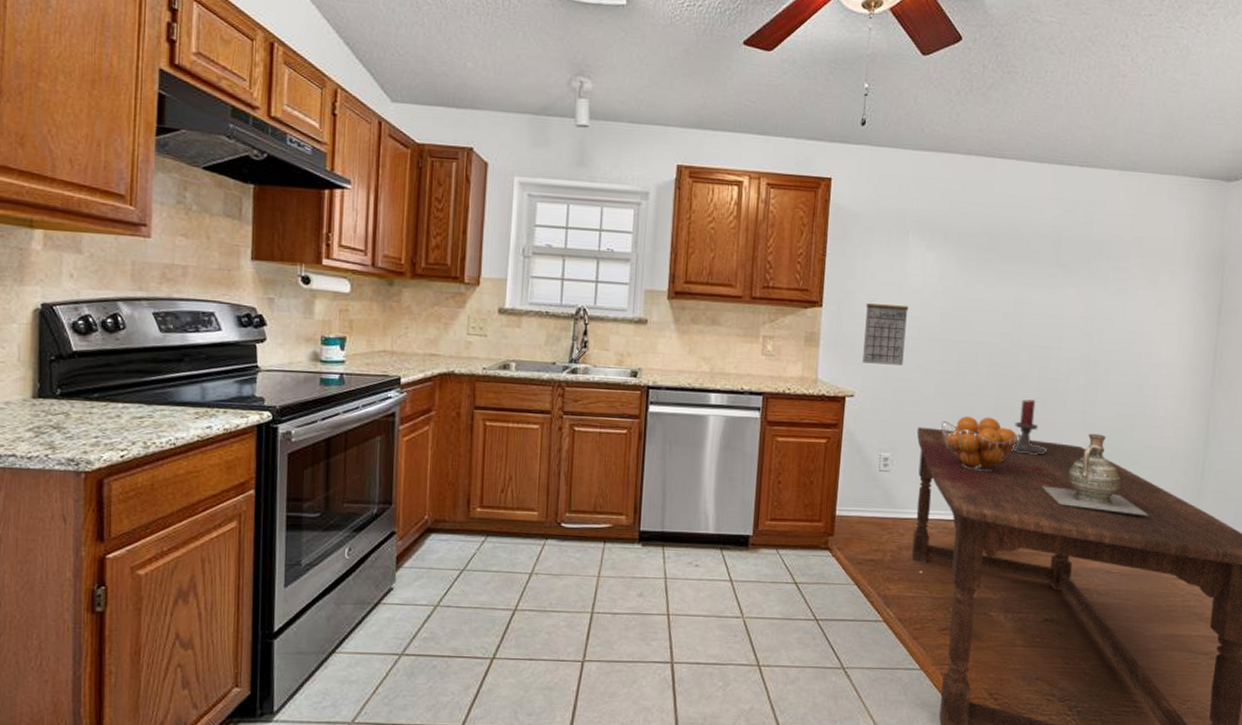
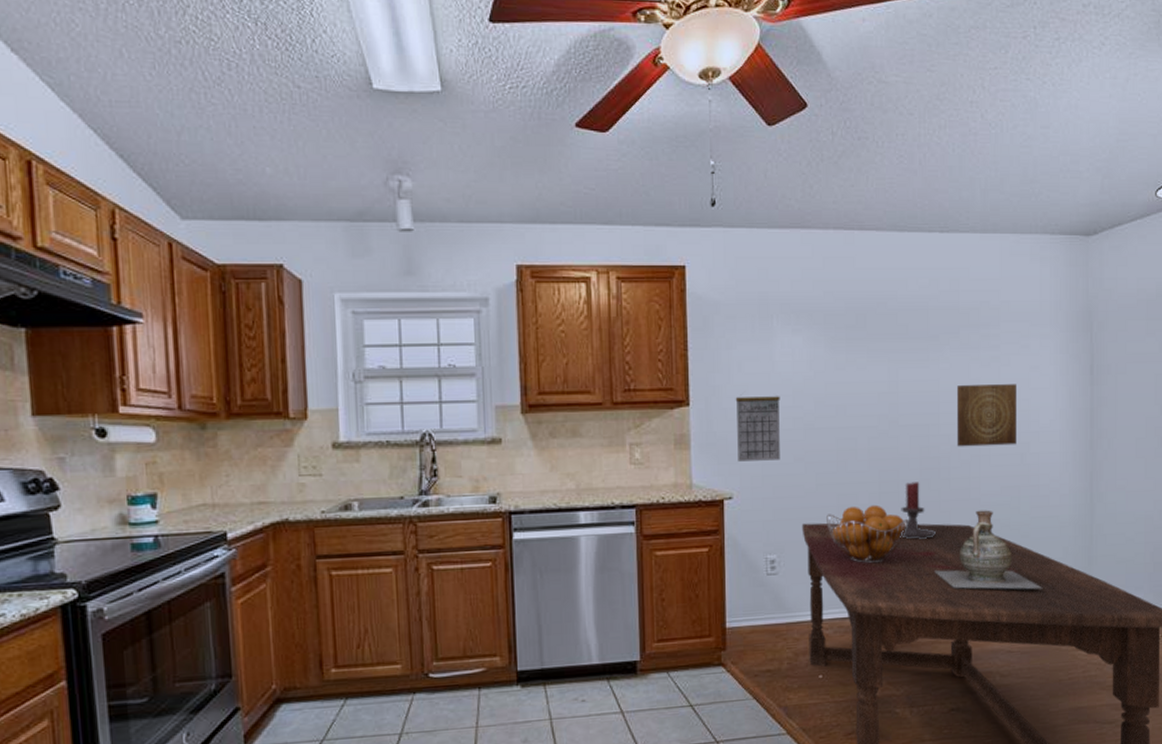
wall art: none [1076,313,1142,375] -> present [956,384,1016,447]

